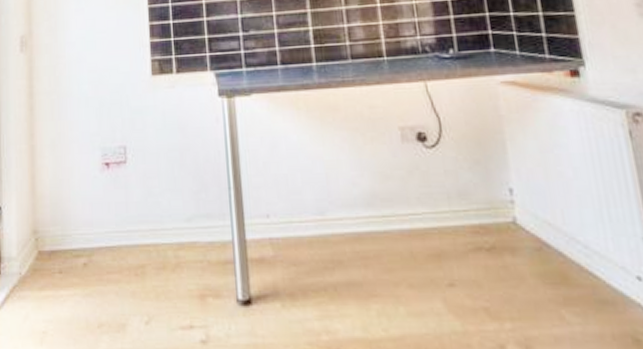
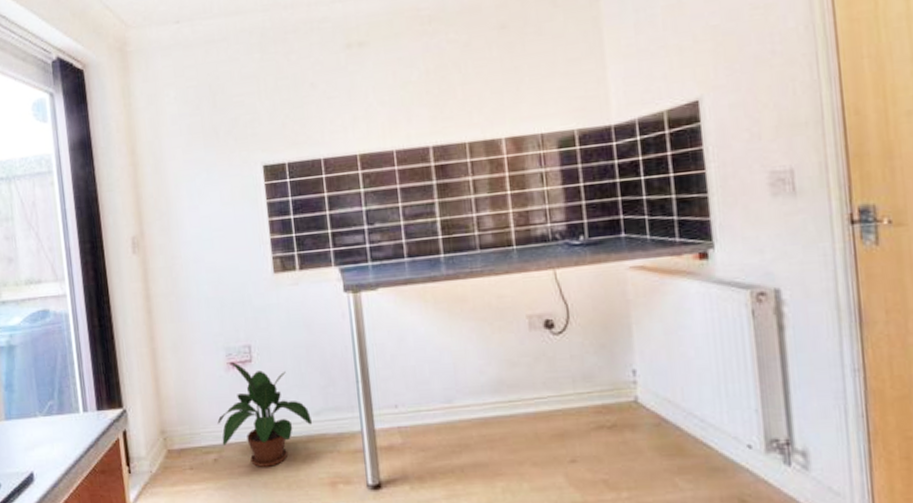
potted plant: none [89,163,184,274] -> present [217,362,313,467]

